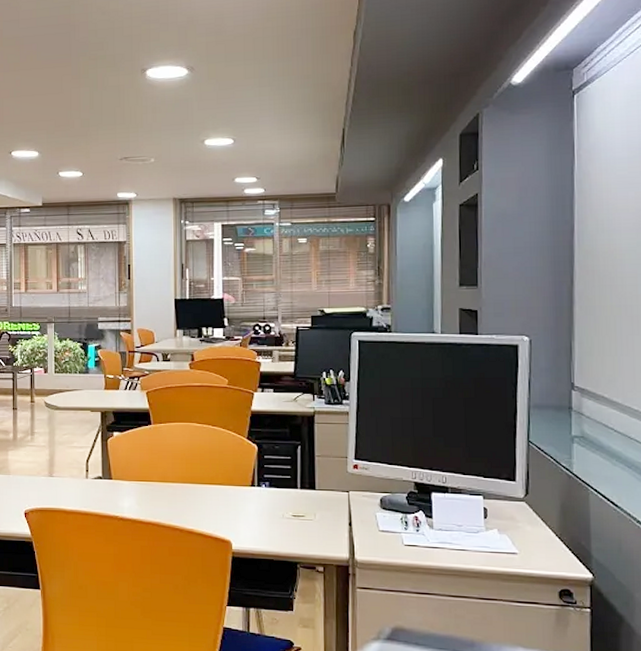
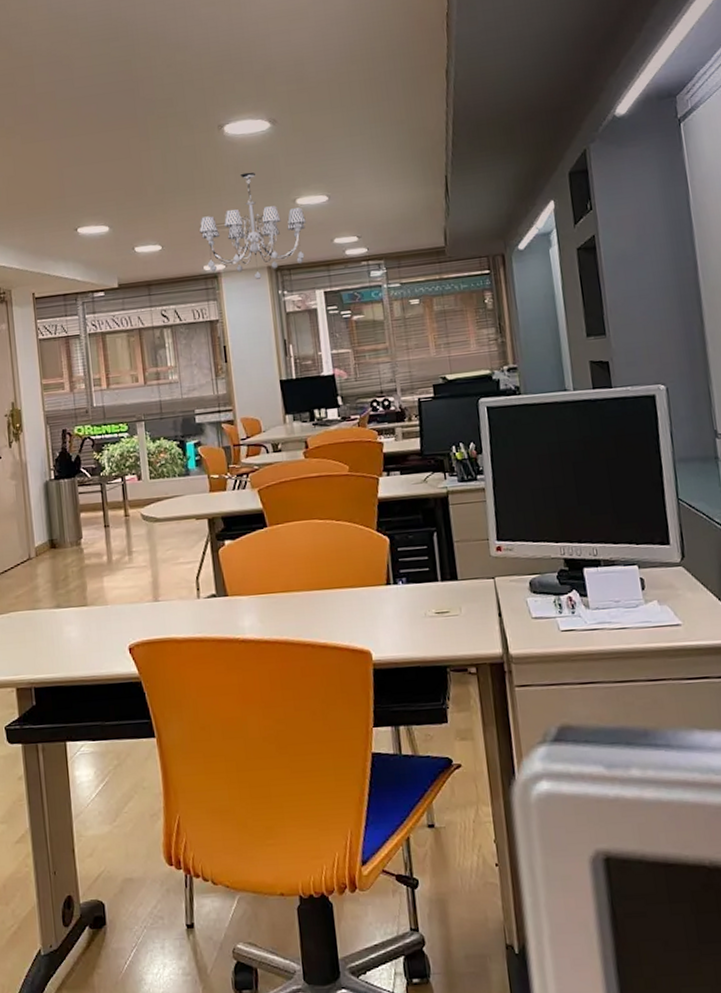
chandelier: none [117,113,212,210] -> present [199,172,306,280]

